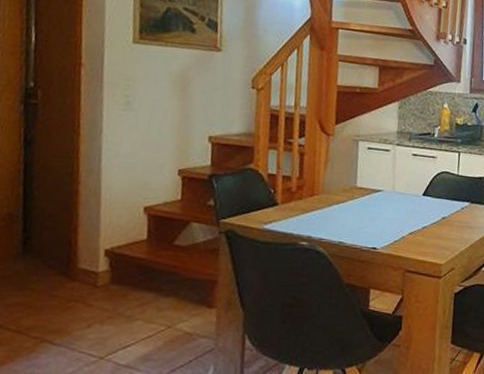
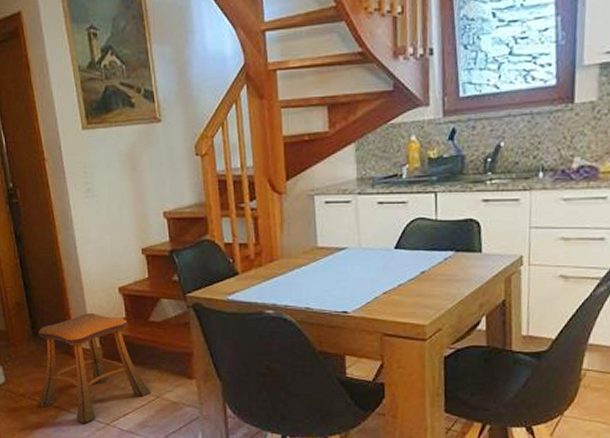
stool: none [10,231,163,357] -> present [38,312,151,423]

